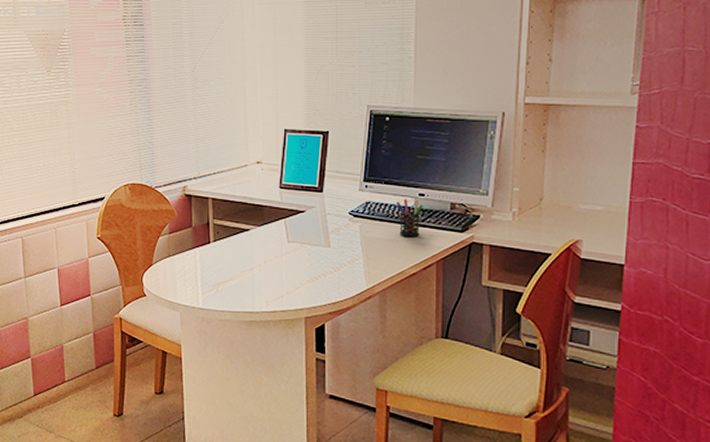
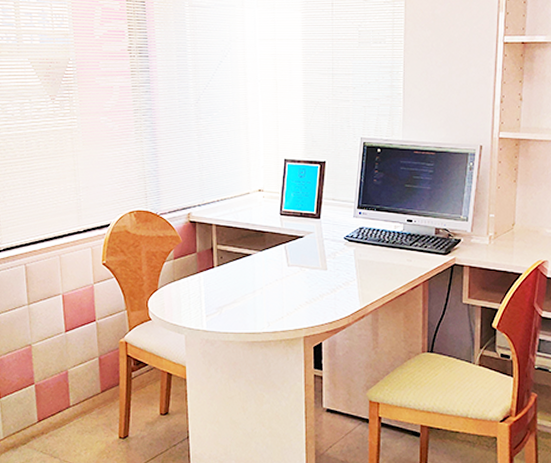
pen holder: present [396,199,424,237] -> none [386,225,411,260]

